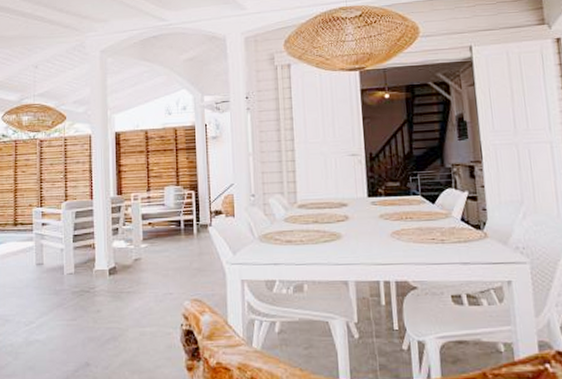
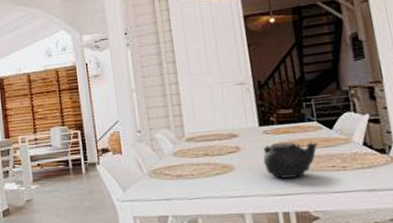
teapot: none [369,214,420,249] -> present [263,142,318,179]

